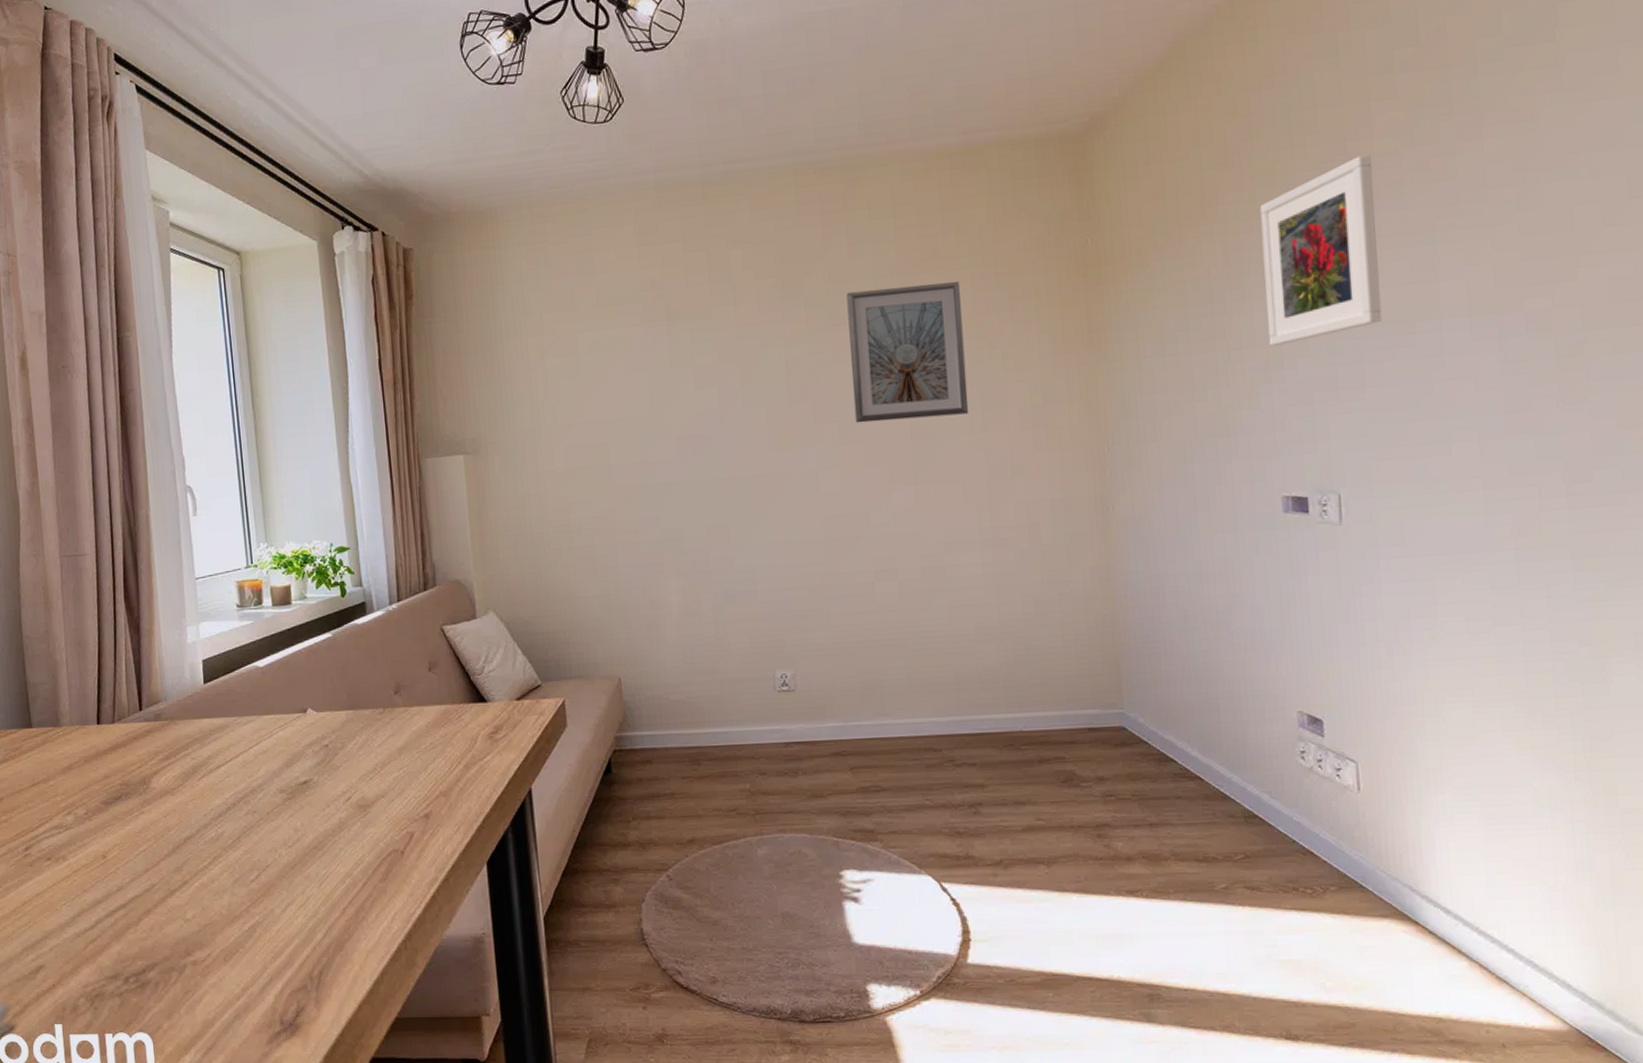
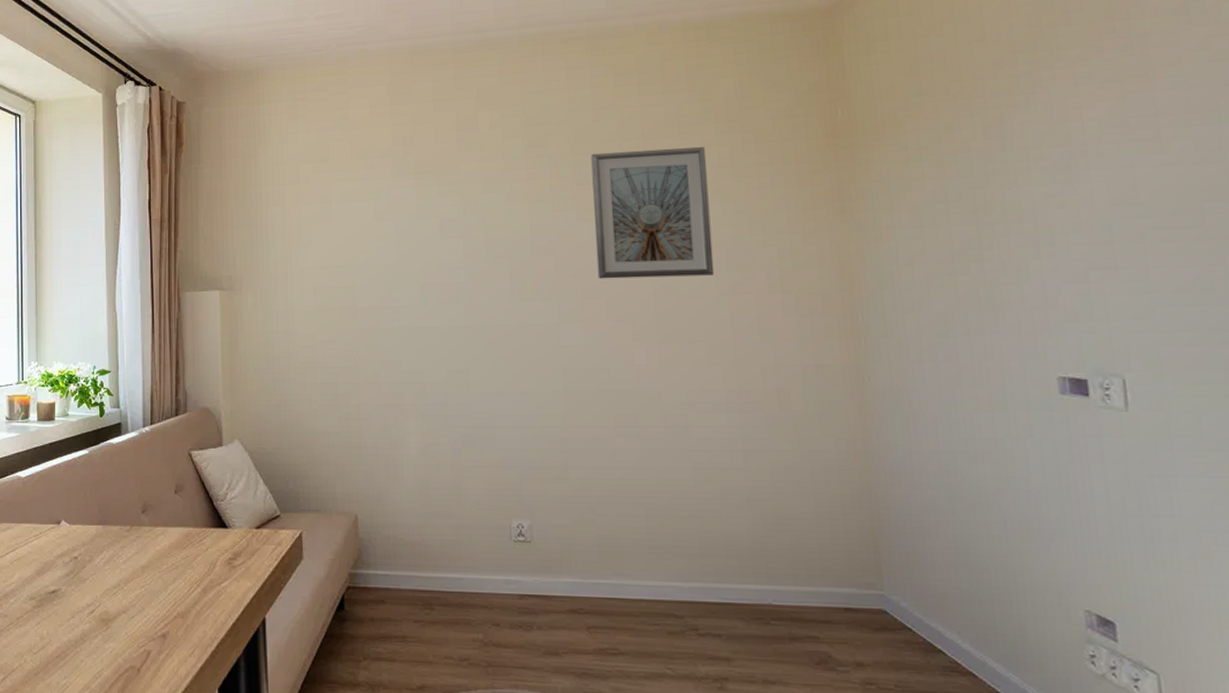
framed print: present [1260,155,1382,346] -> none [1022,34,1165,221]

